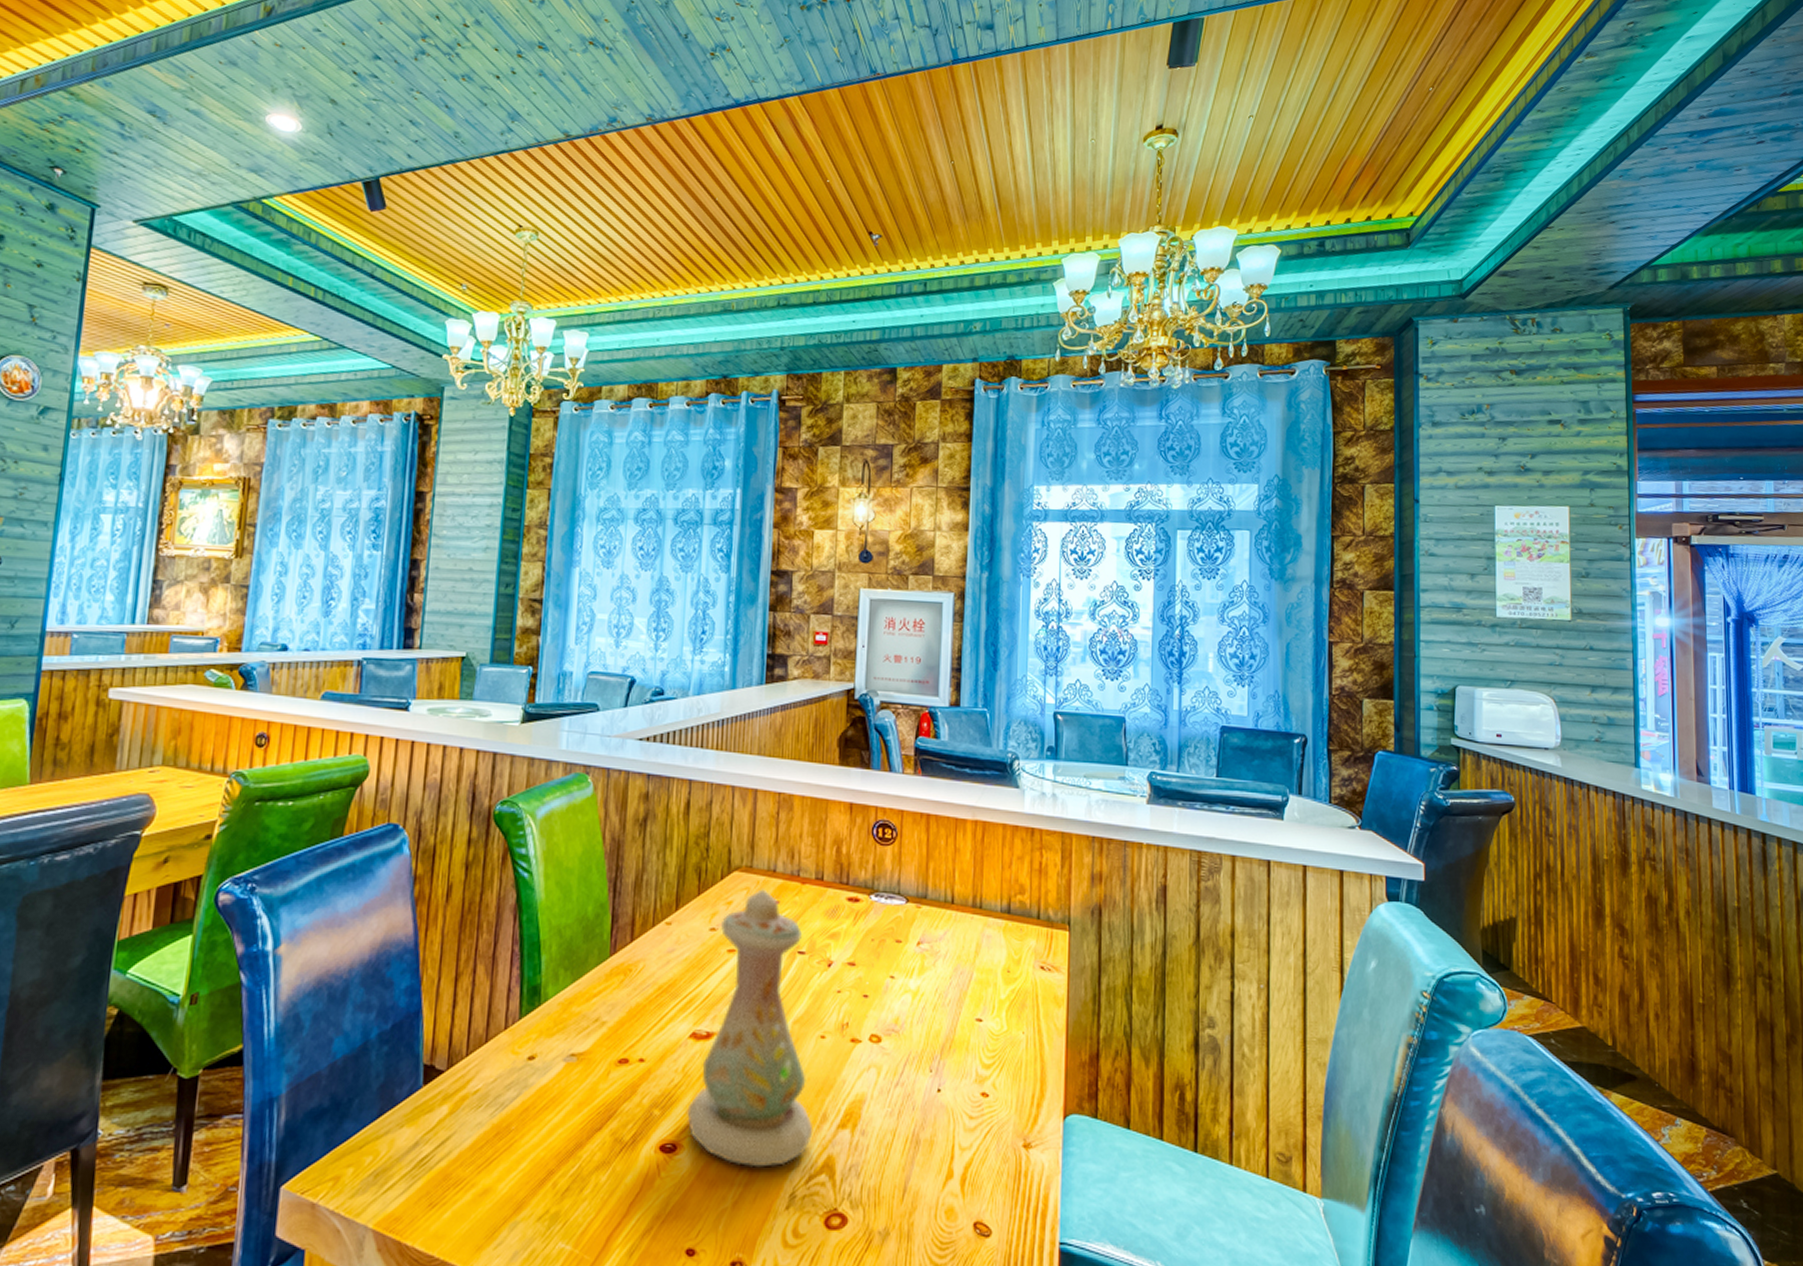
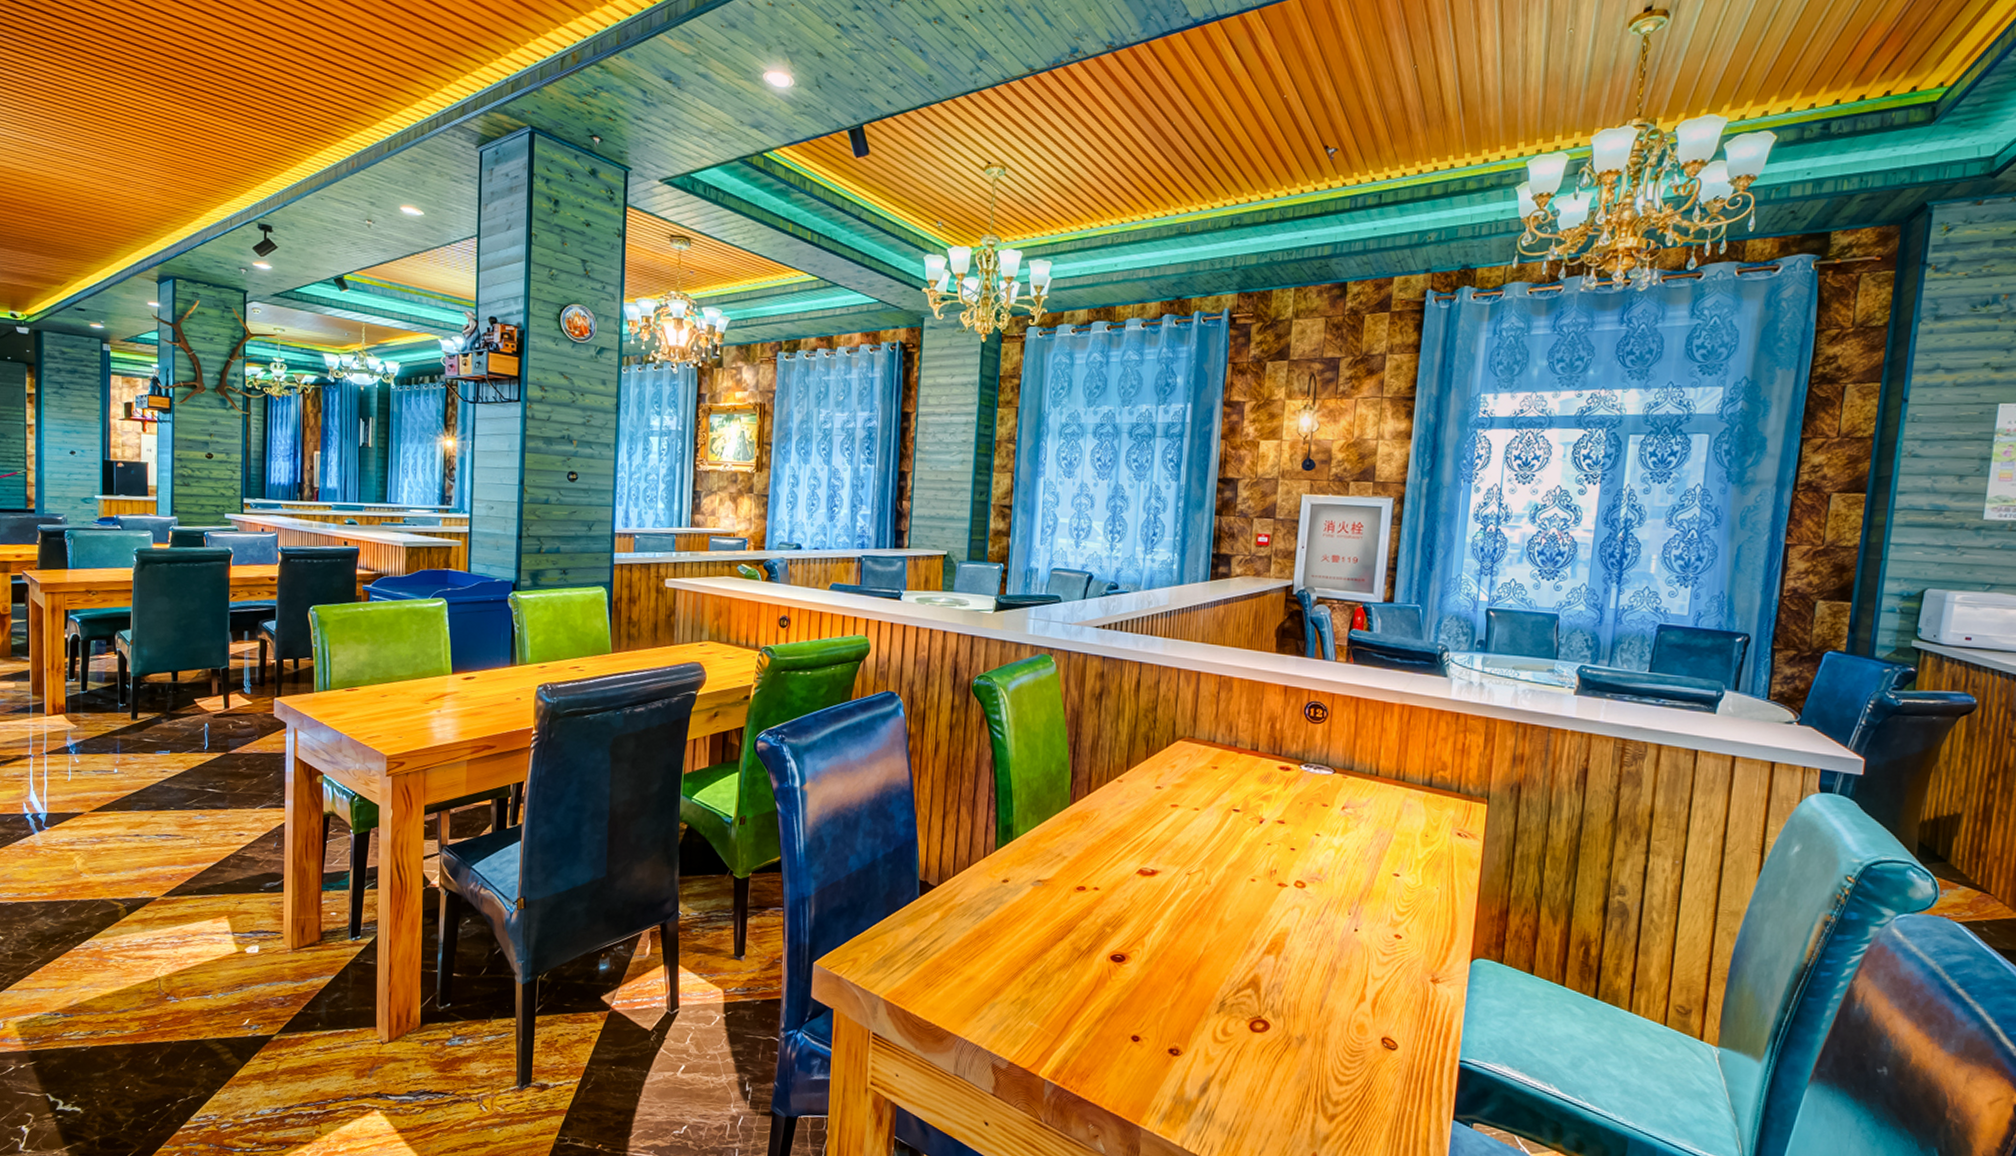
vase: present [687,889,814,1168] -> none [1134,756,1243,980]

